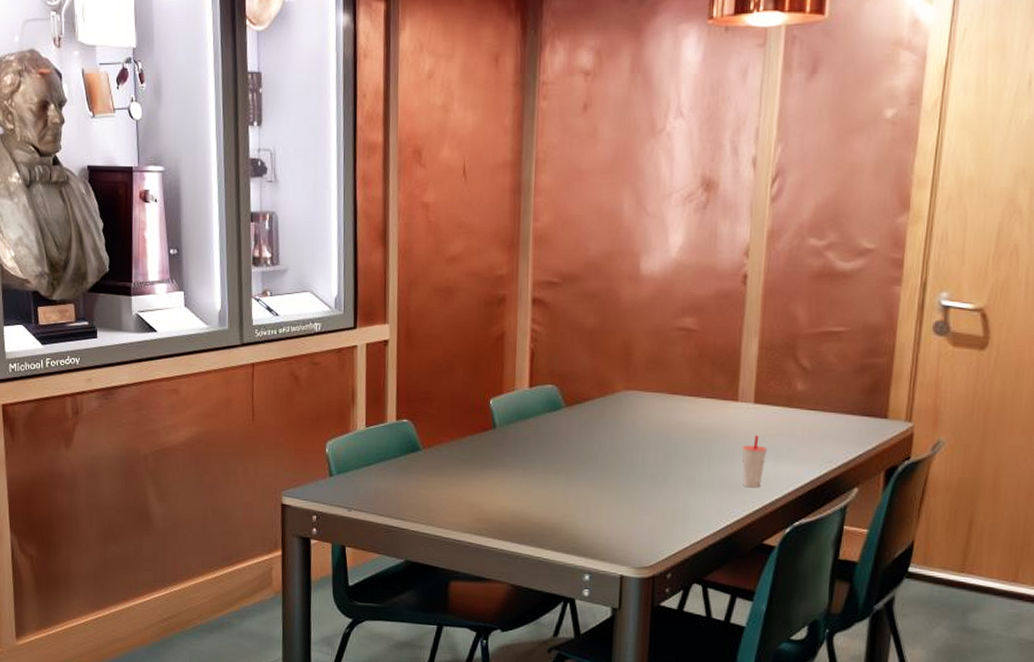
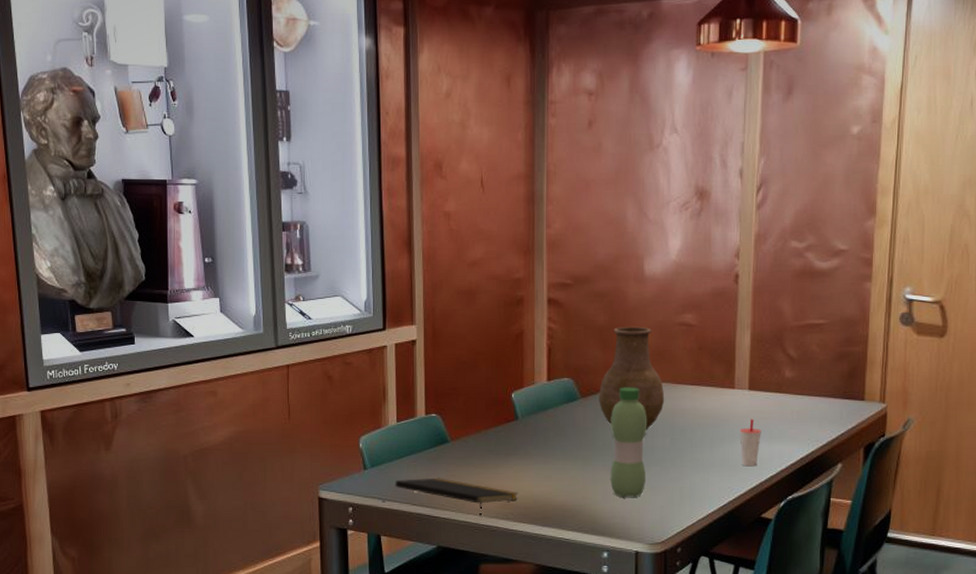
notepad: none [362,487,494,531] -> present [395,477,518,517]
vase: none [585,330,659,444] -> present [599,326,665,430]
water bottle: none [595,396,639,517] -> present [610,387,648,498]

